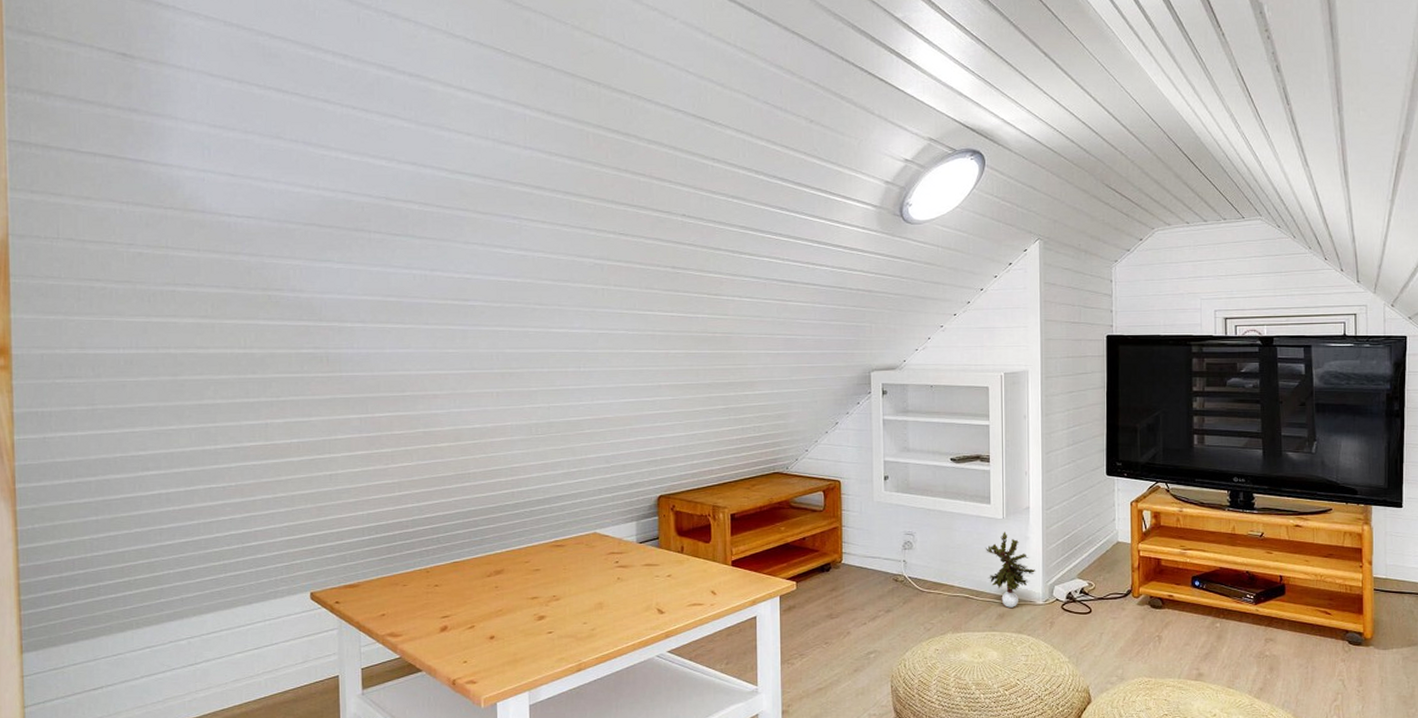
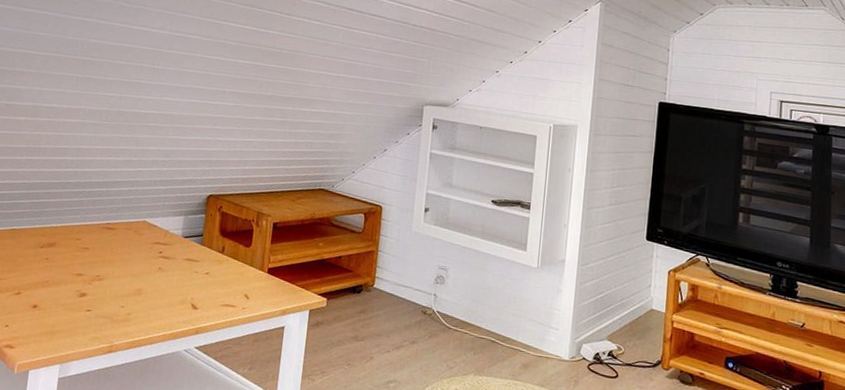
potted plant: present [985,532,1036,608] -> none [516,281,566,359]

